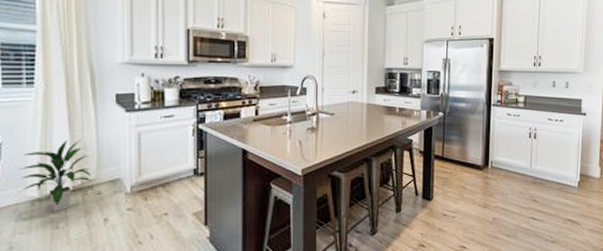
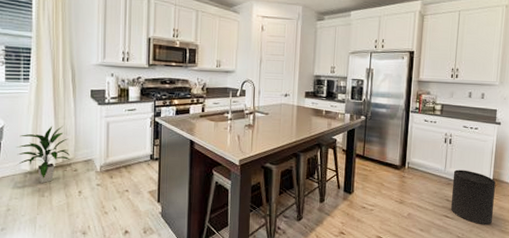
trash can: none [538,166,583,226] -> present [451,169,496,225]

